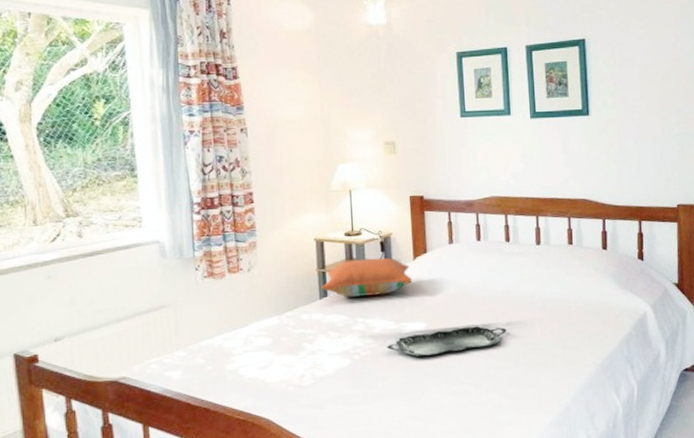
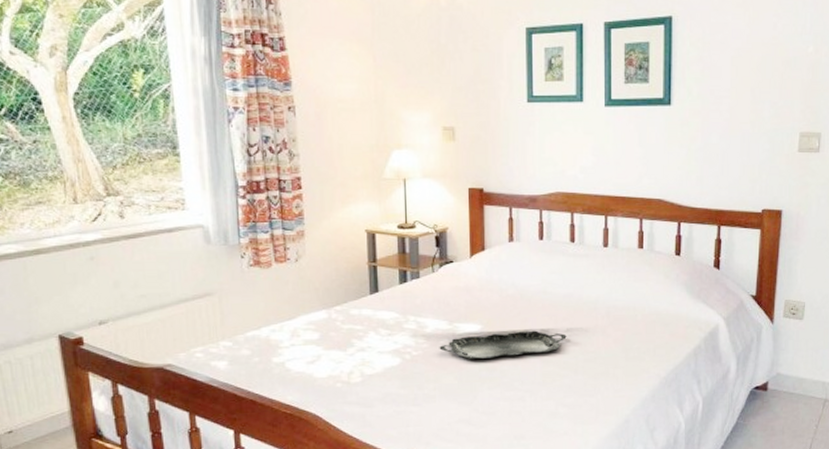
pillow: present [320,257,413,297] -> none [371,253,469,294]

